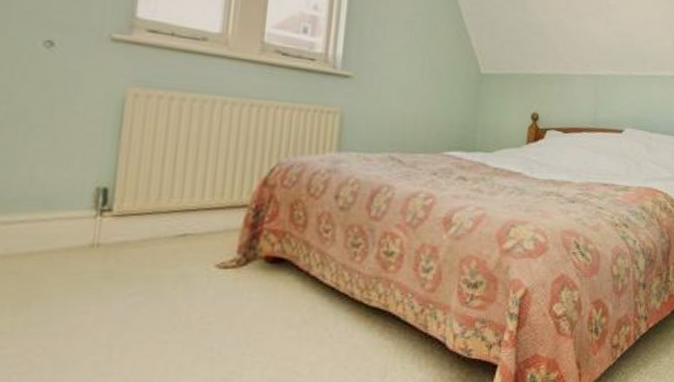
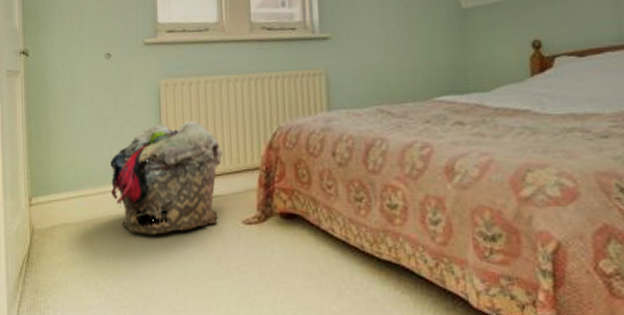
laundry basket: none [24,141,203,279] -> present [110,120,223,235]

